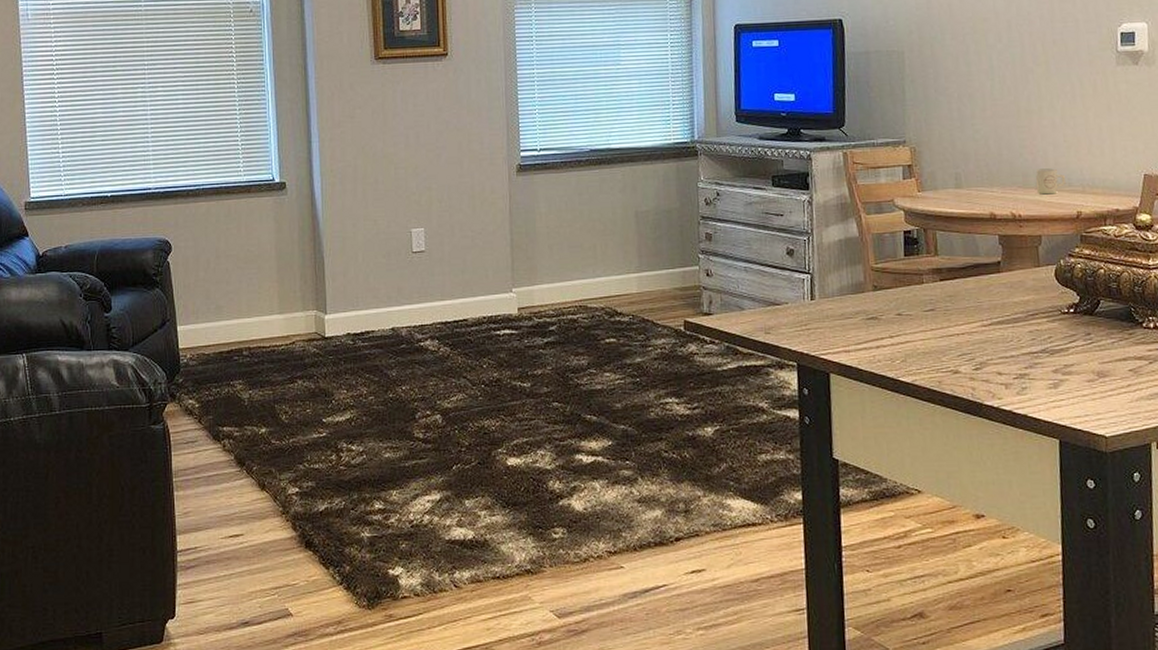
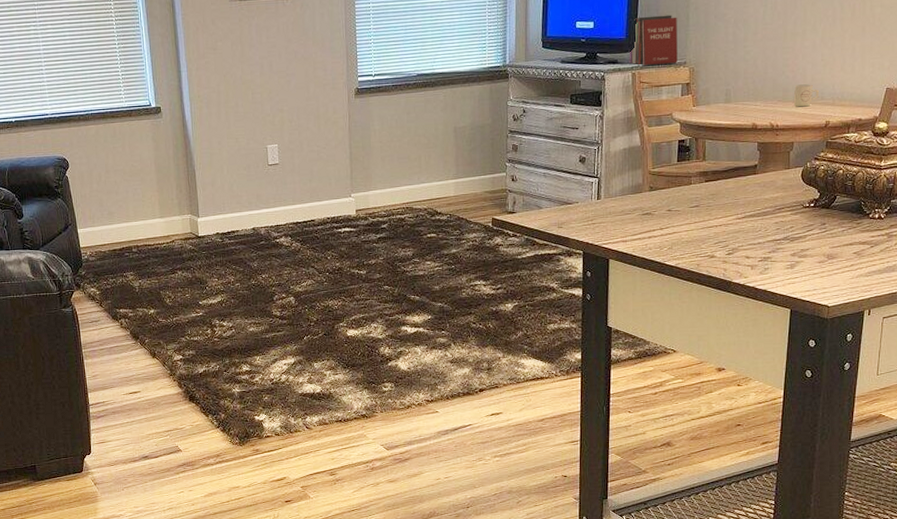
books: none [837,87,896,145] -> present [629,15,678,66]

